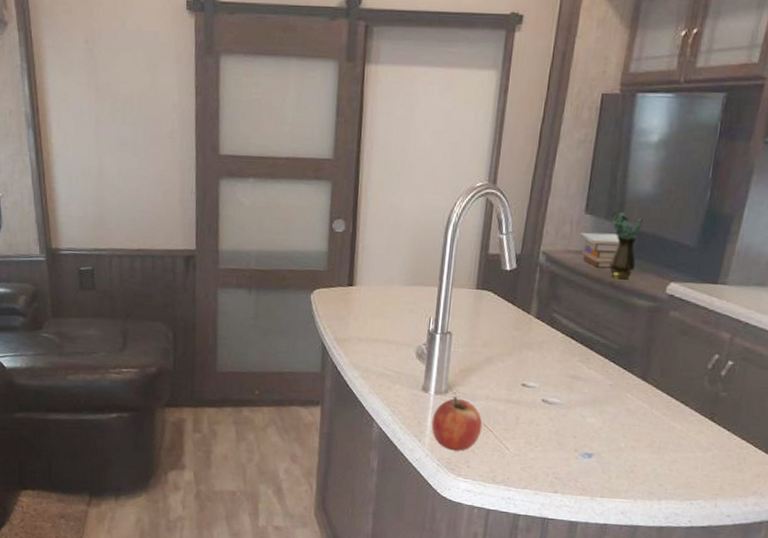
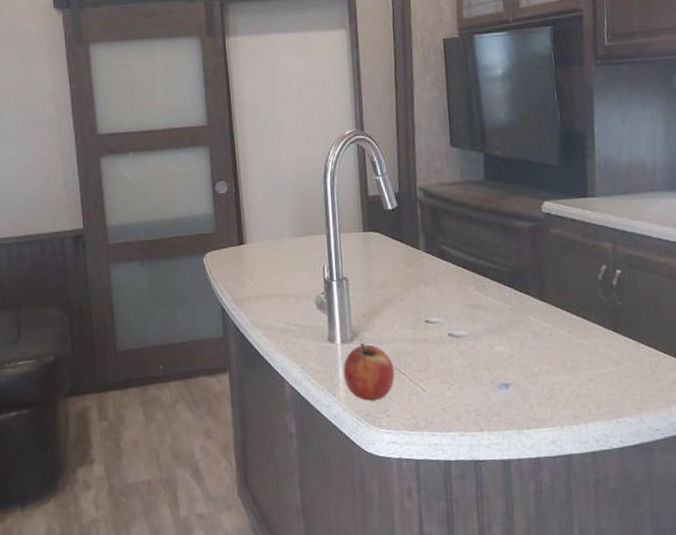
books: present [580,232,619,268] -> none [450,162,489,196]
vase: present [609,209,644,280] -> none [475,140,508,205]

